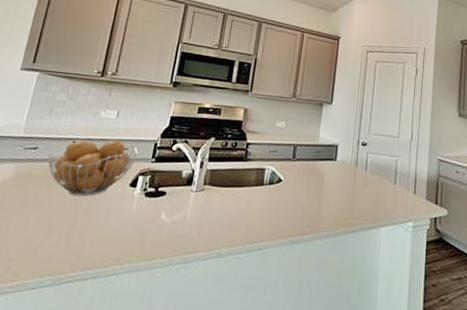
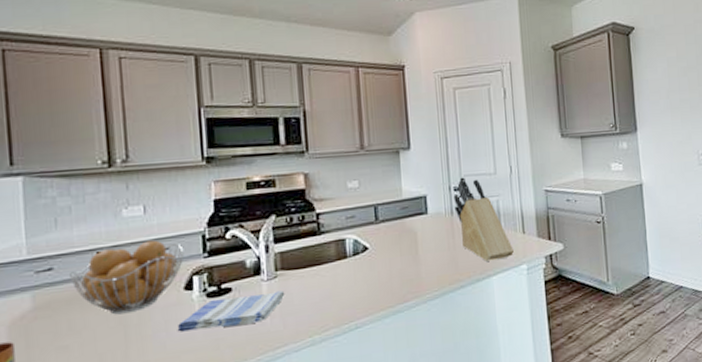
dish towel: none [115,199,207,227] -> present [177,291,285,332]
knife block: none [359,135,404,213] -> present [453,177,514,261]

